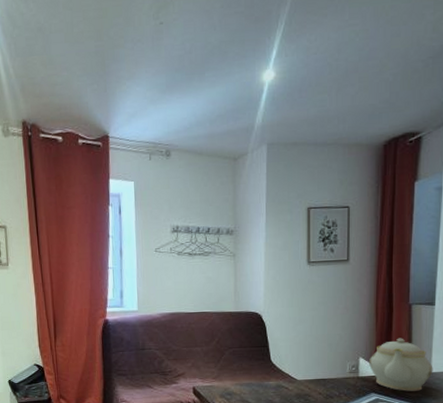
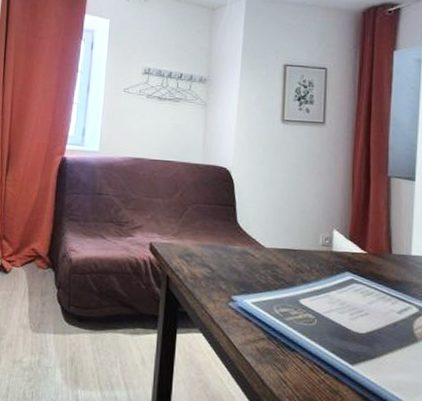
teapot: present [369,338,433,392] -> none [344,212,414,275]

